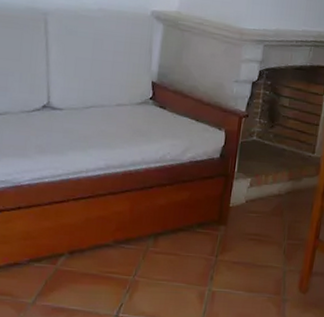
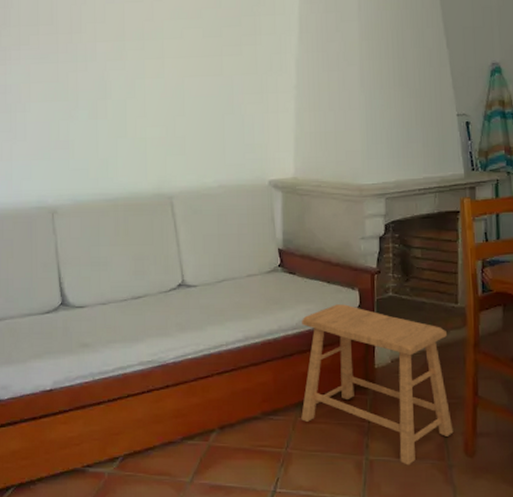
stool: none [152,143,300,298] -> present [301,304,454,465]

